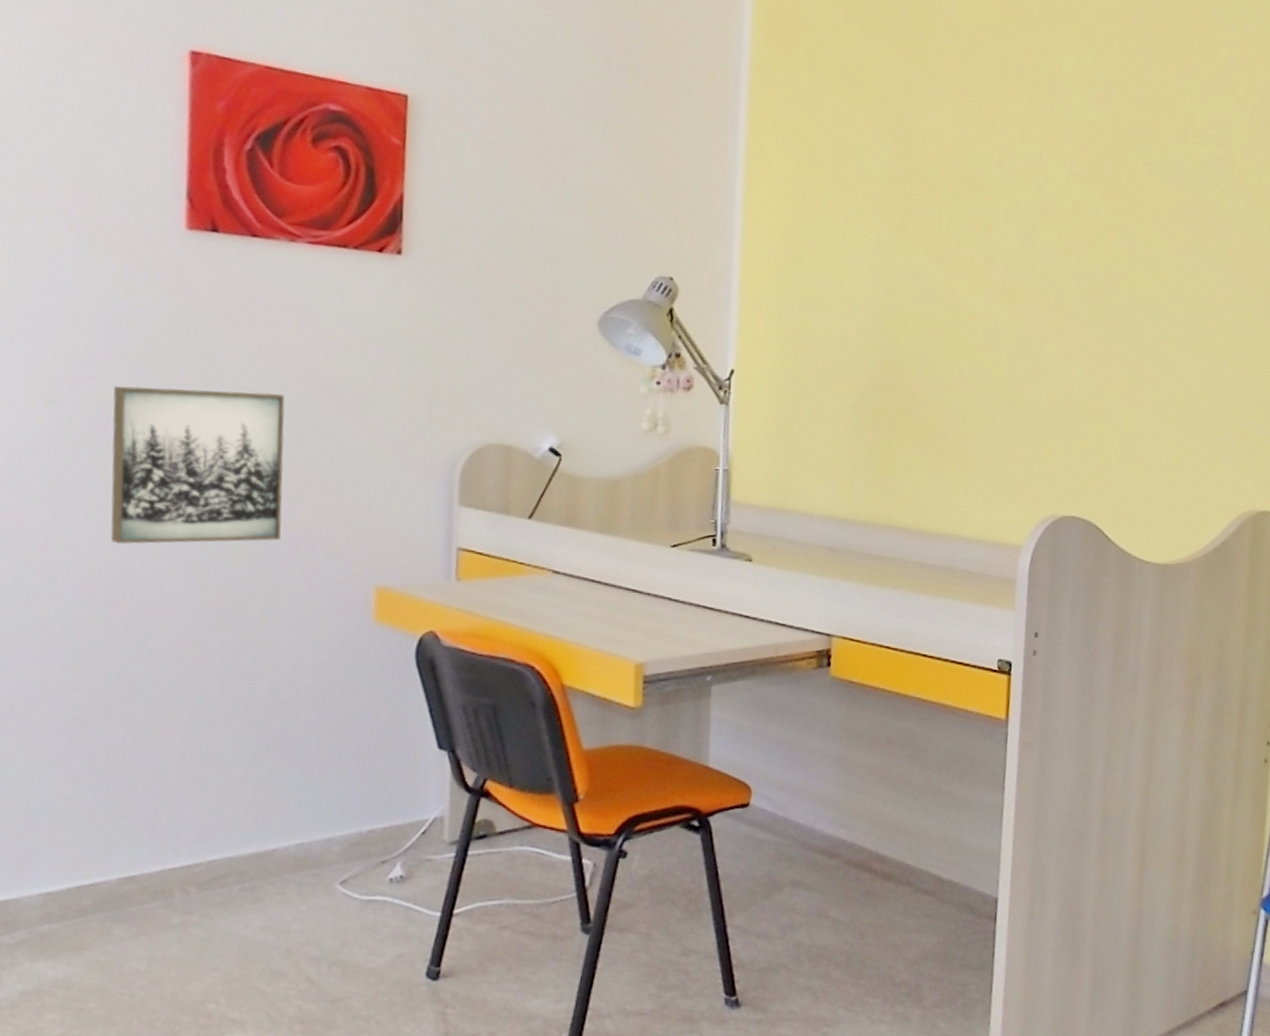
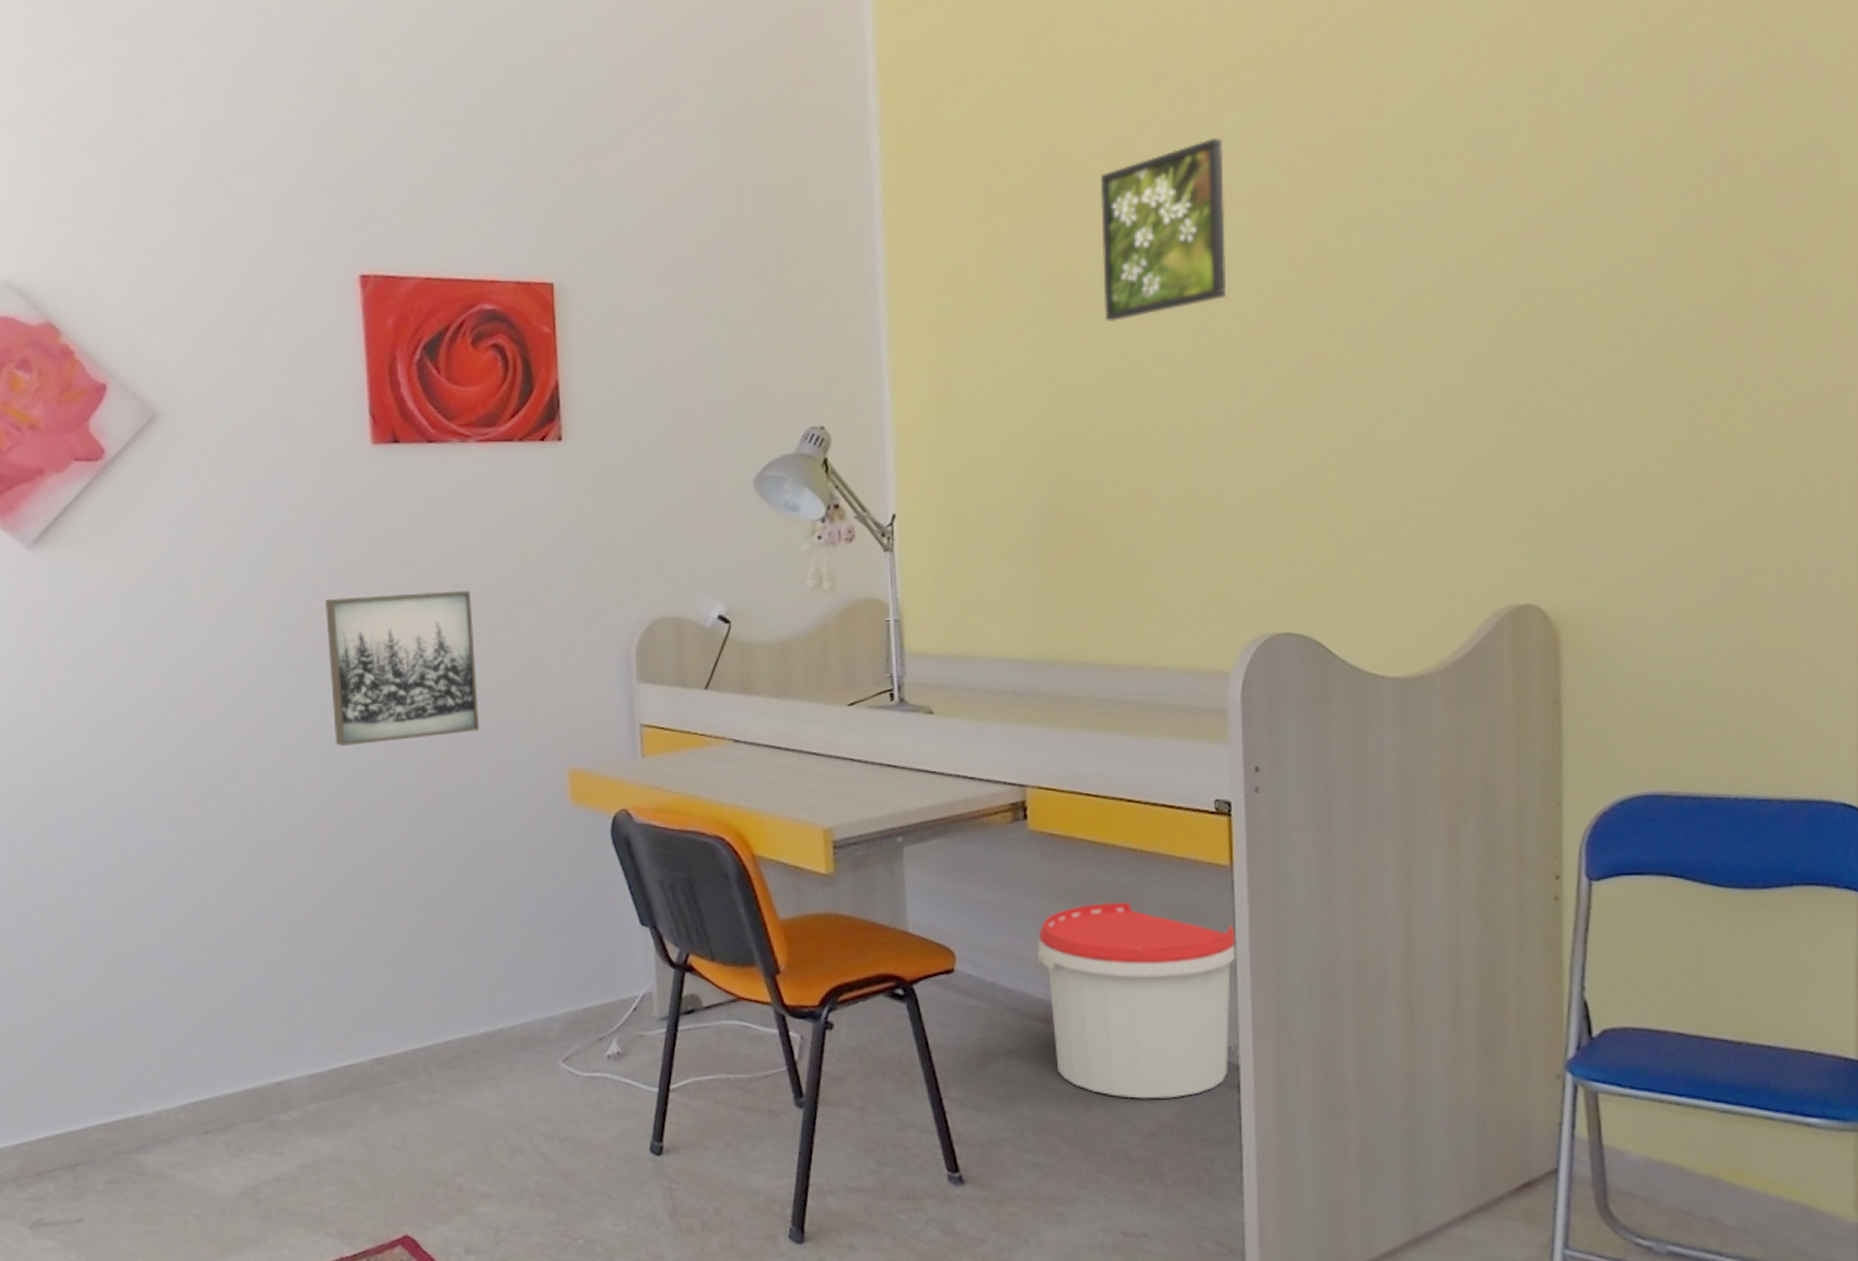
bucket: none [827,747,1006,928] -> present [1036,902,1237,1099]
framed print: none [942,70,1058,221] -> present [1100,137,1227,323]

